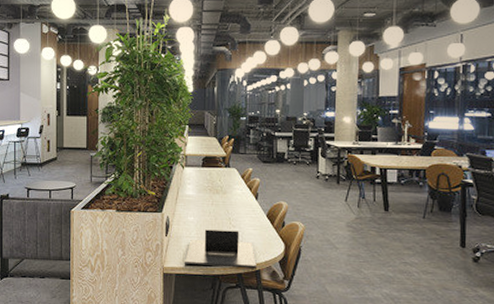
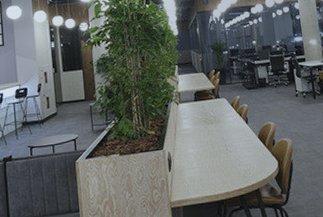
laptop: present [185,229,257,269] -> none [190,155,256,195]

